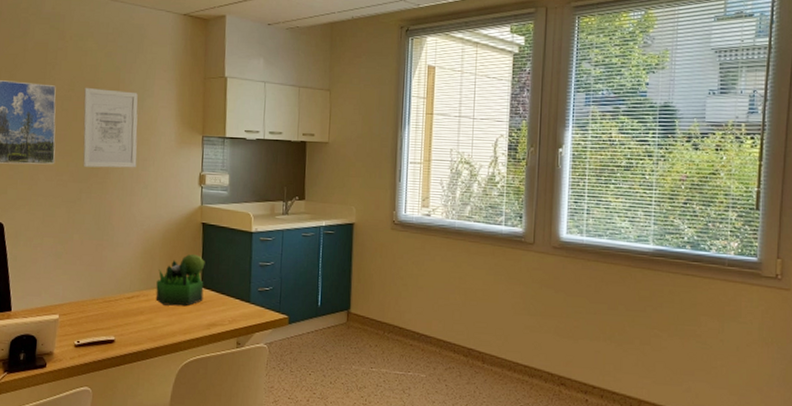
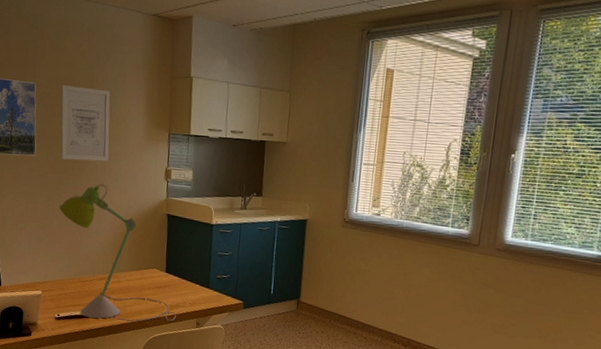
desk lamp: none [80,192,215,345] -> present [59,184,177,322]
plant: present [155,254,205,306] -> none [125,242,170,288]

